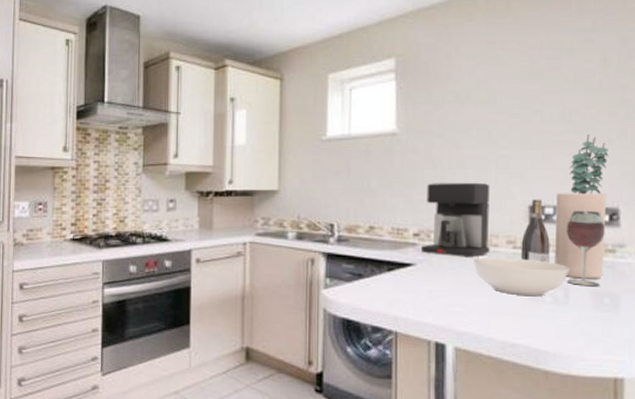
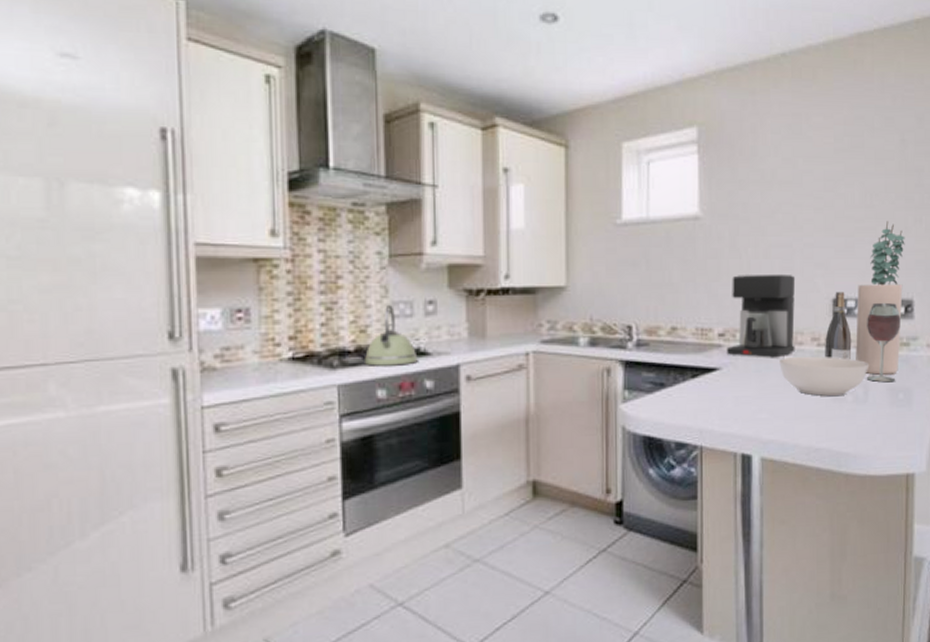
kettle: none [121,201,161,248] -> present [363,304,418,366]

